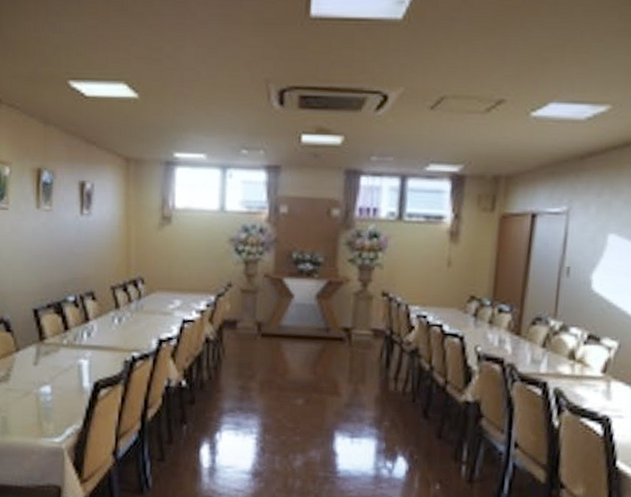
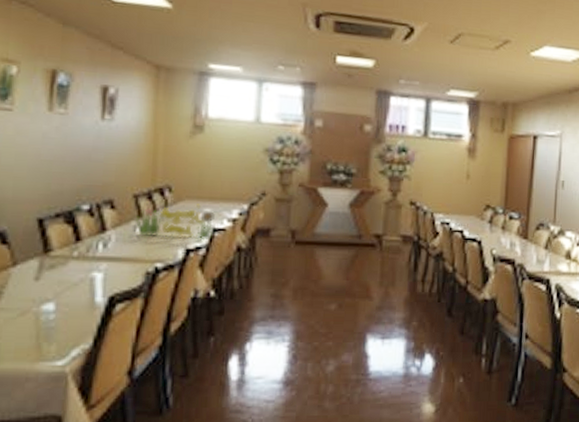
flower arrangement: none [114,292,185,332] -> present [136,200,215,241]

